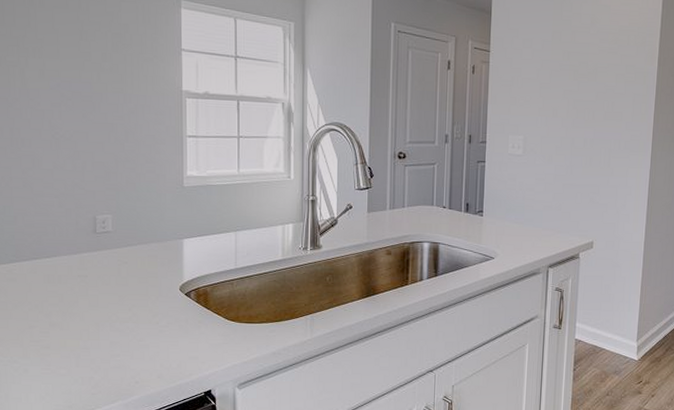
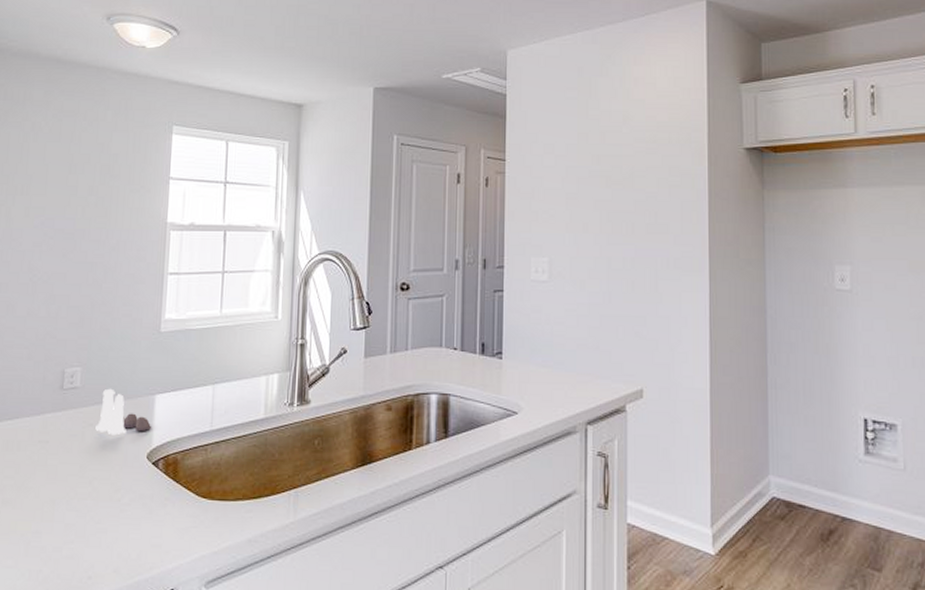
salt and pepper shaker set: none [130,233,183,272] -> present [95,388,152,436]

